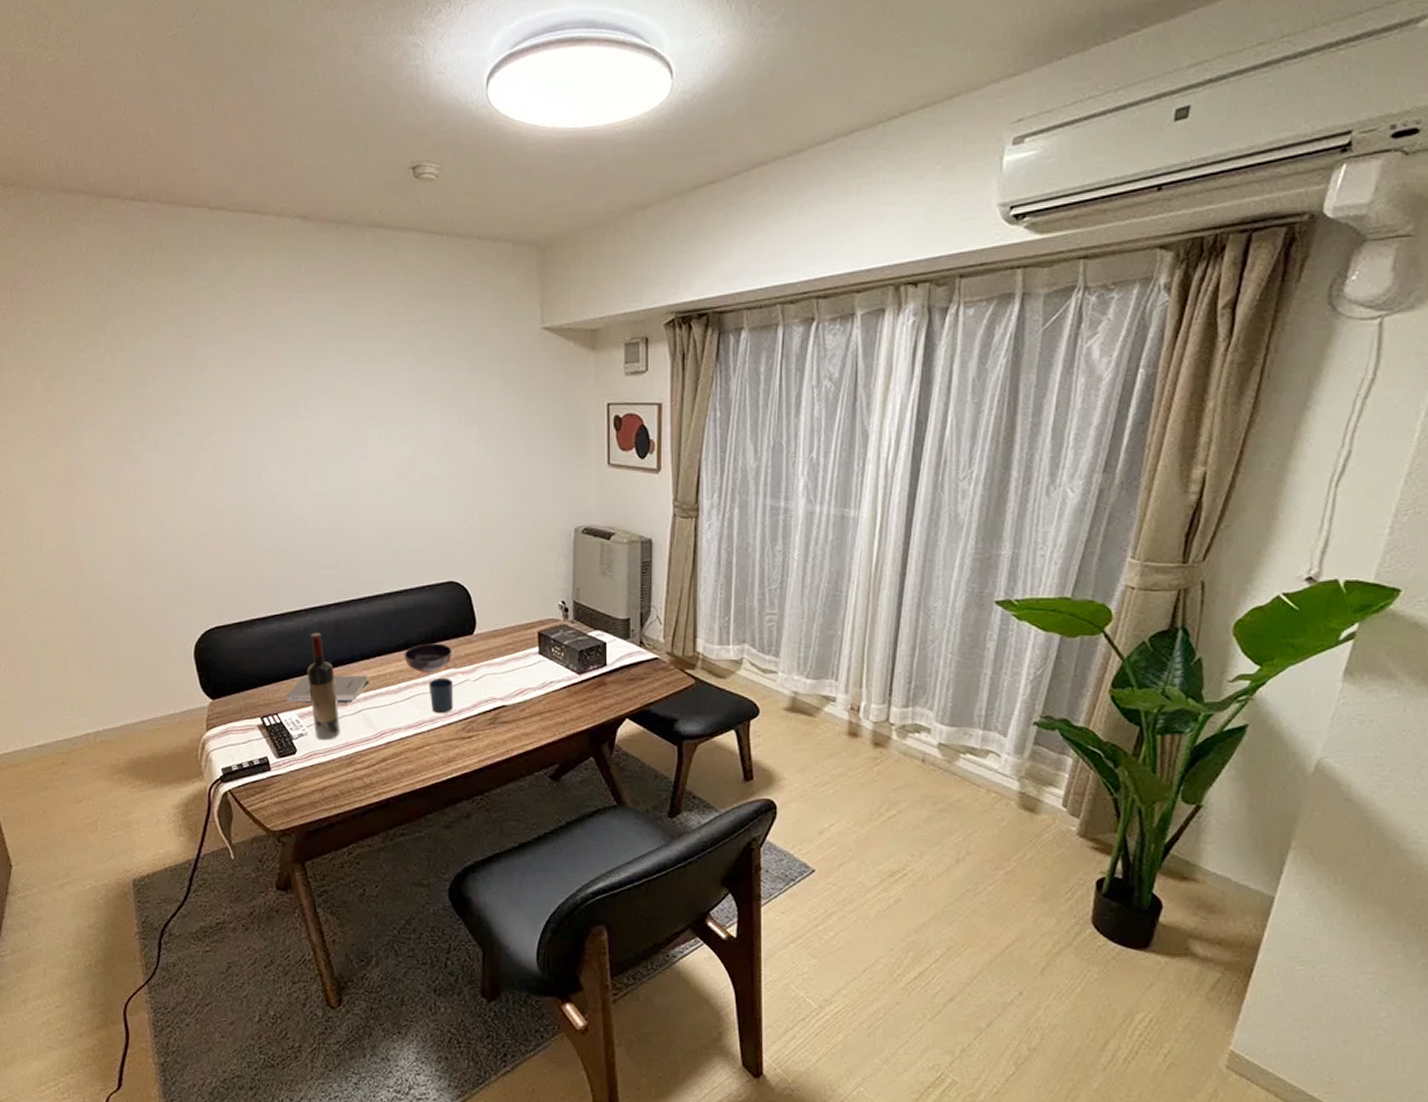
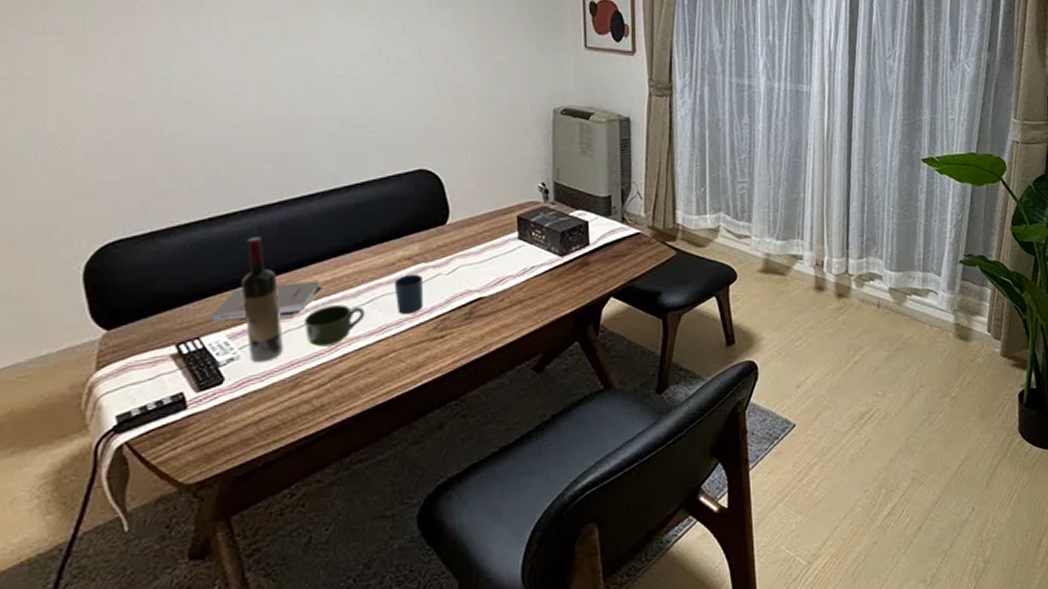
teacup: none [356,698,405,735] -> present [304,304,365,349]
bowl: present [404,643,452,674] -> none [364,236,422,273]

